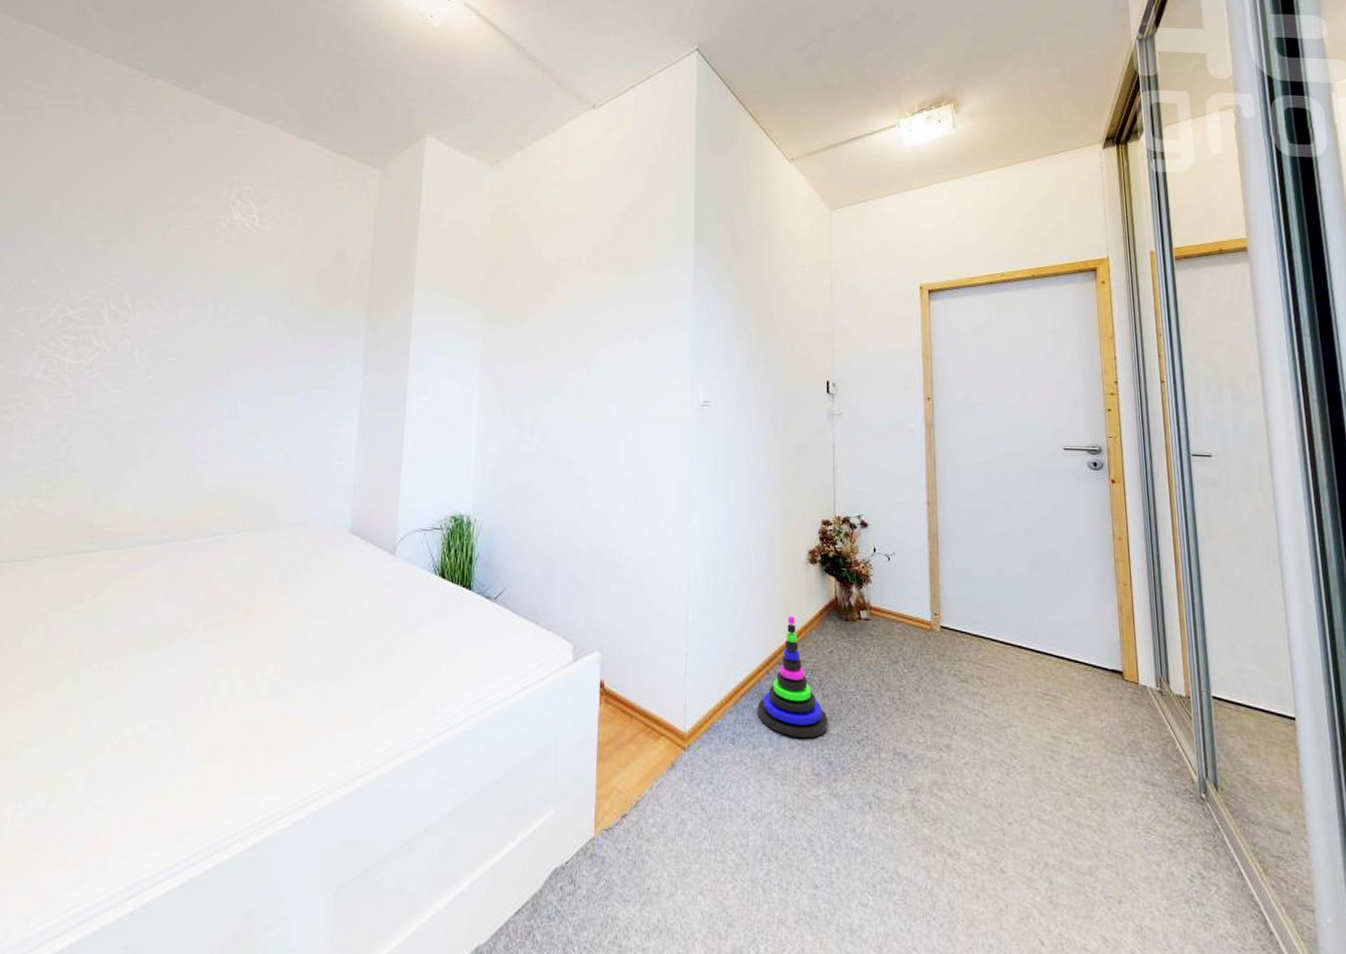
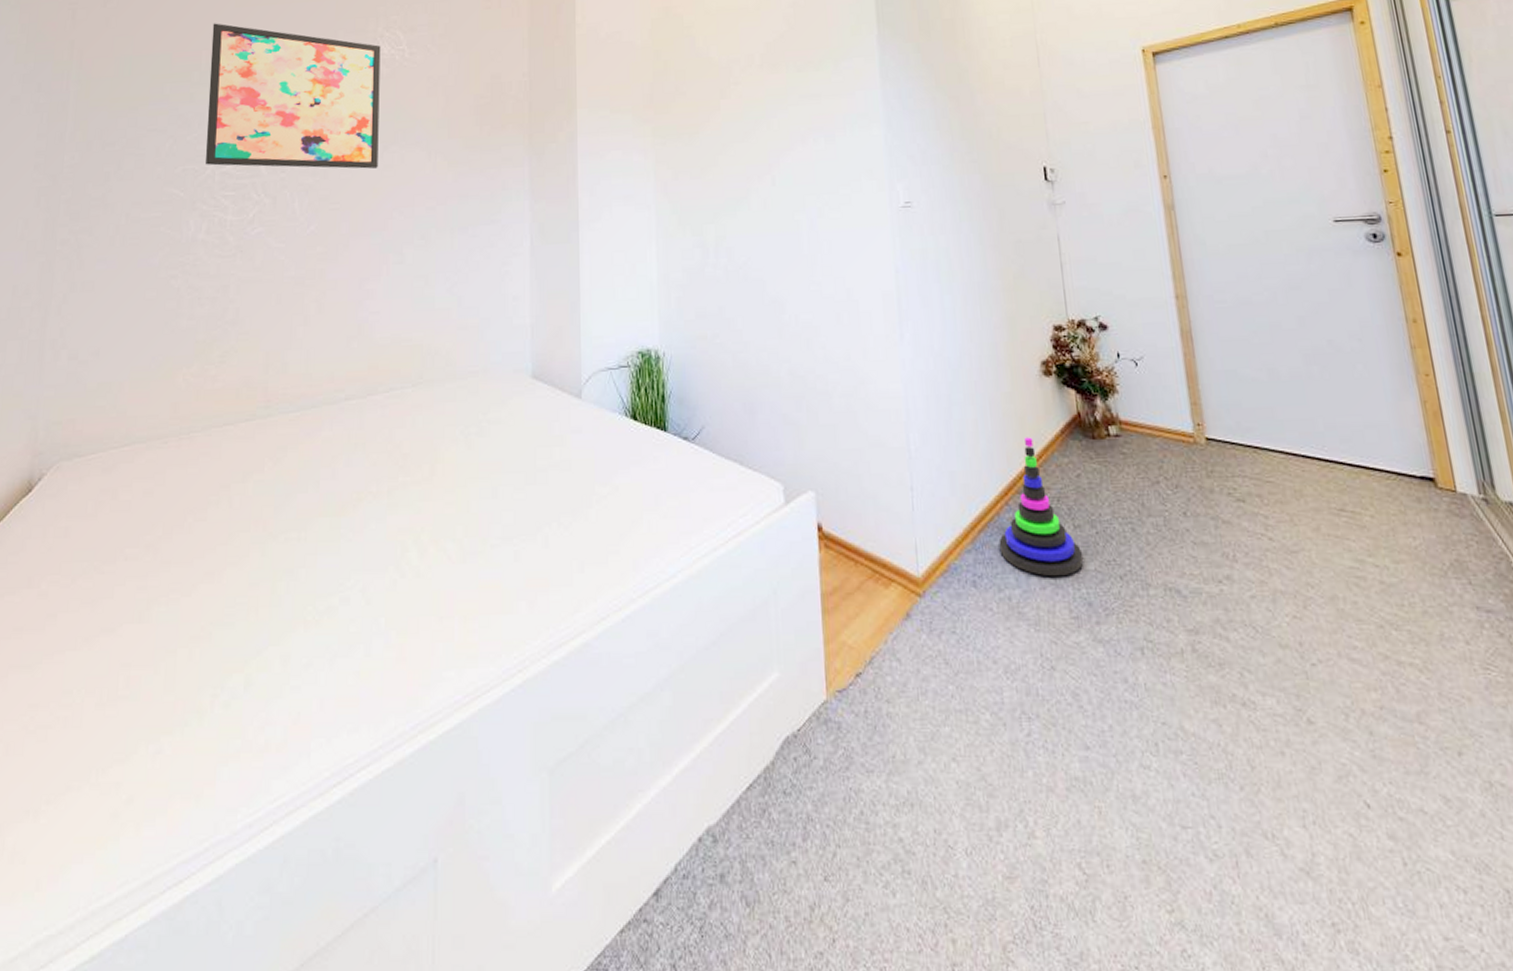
wall art: none [48,174,232,327] -> present [205,23,381,169]

